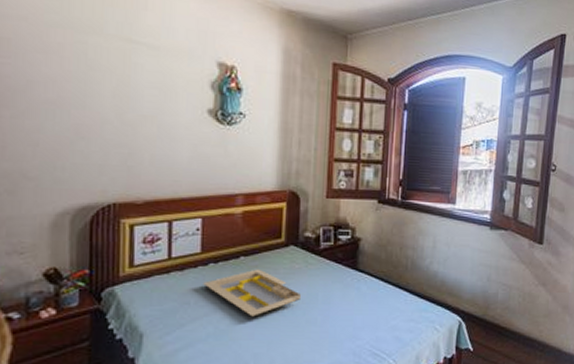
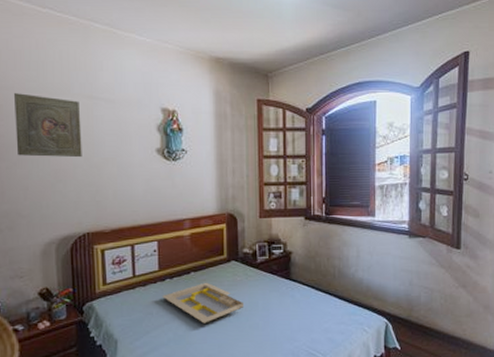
religious icon: none [26,26,115,112] -> present [14,93,82,158]

